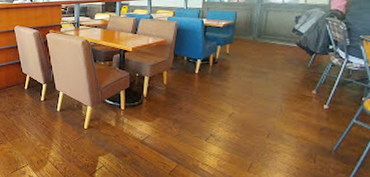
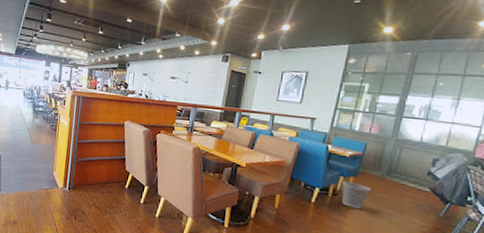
wastebasket: none [220,49,246,72] -> present [342,180,371,209]

